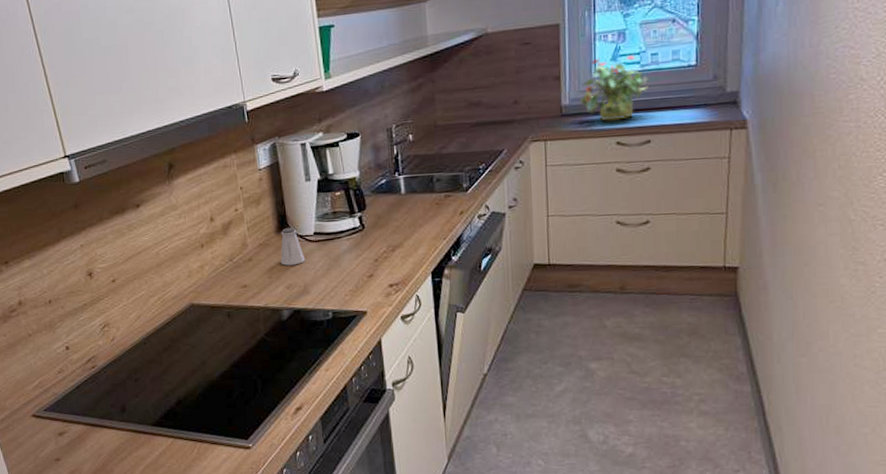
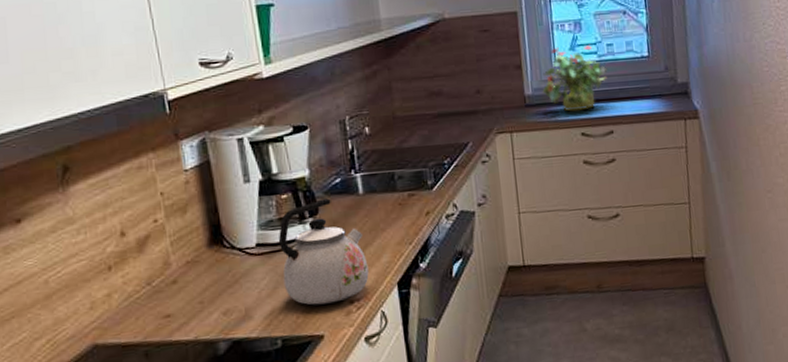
saltshaker: present [280,228,306,266] -> none [214,239,246,287]
kettle: none [332,196,407,286] -> present [278,198,369,306]

